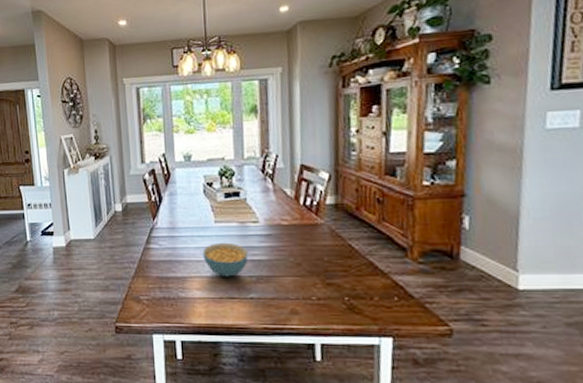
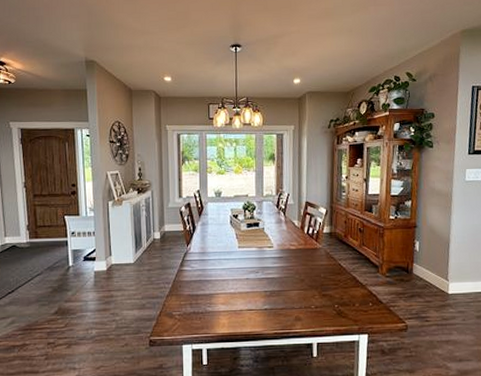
cereal bowl: present [202,242,248,277] -> none [227,264,264,293]

